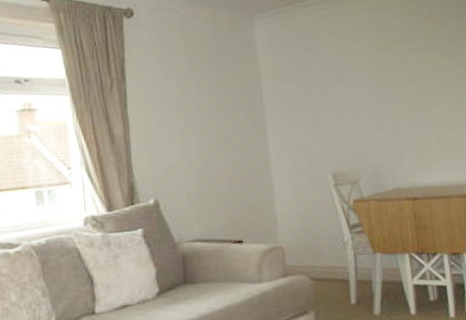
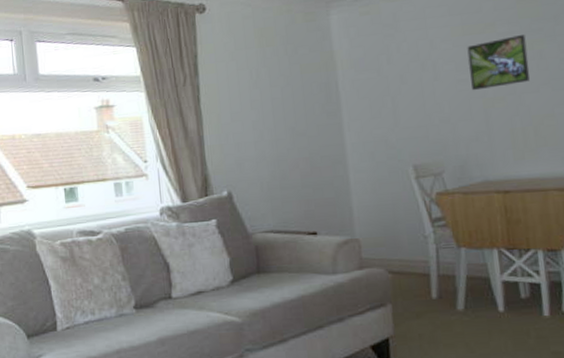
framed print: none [378,52,433,103] -> present [467,35,530,91]

